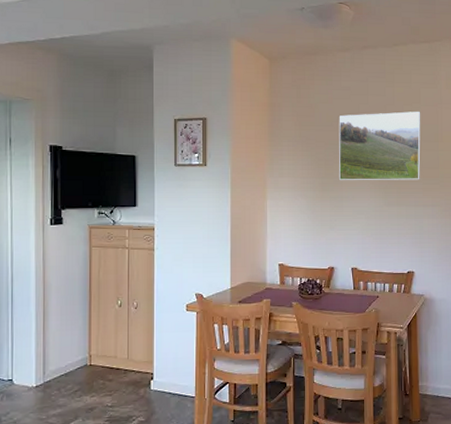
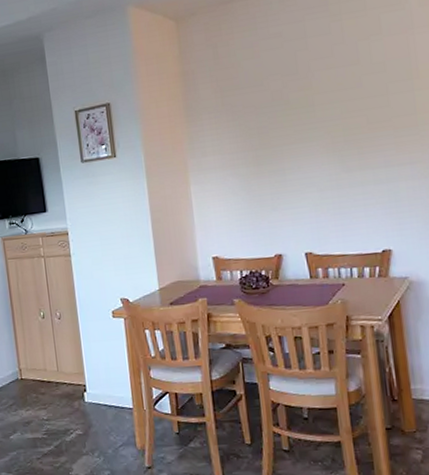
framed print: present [339,111,421,181] -> none [270,45,390,150]

